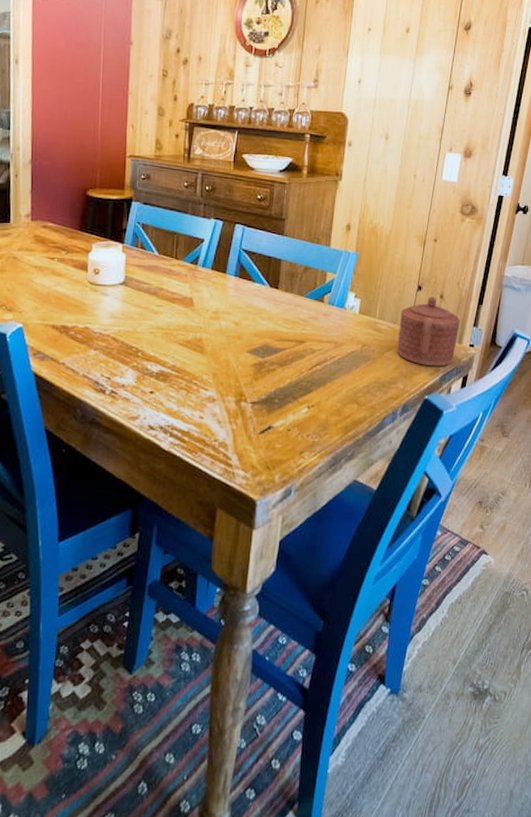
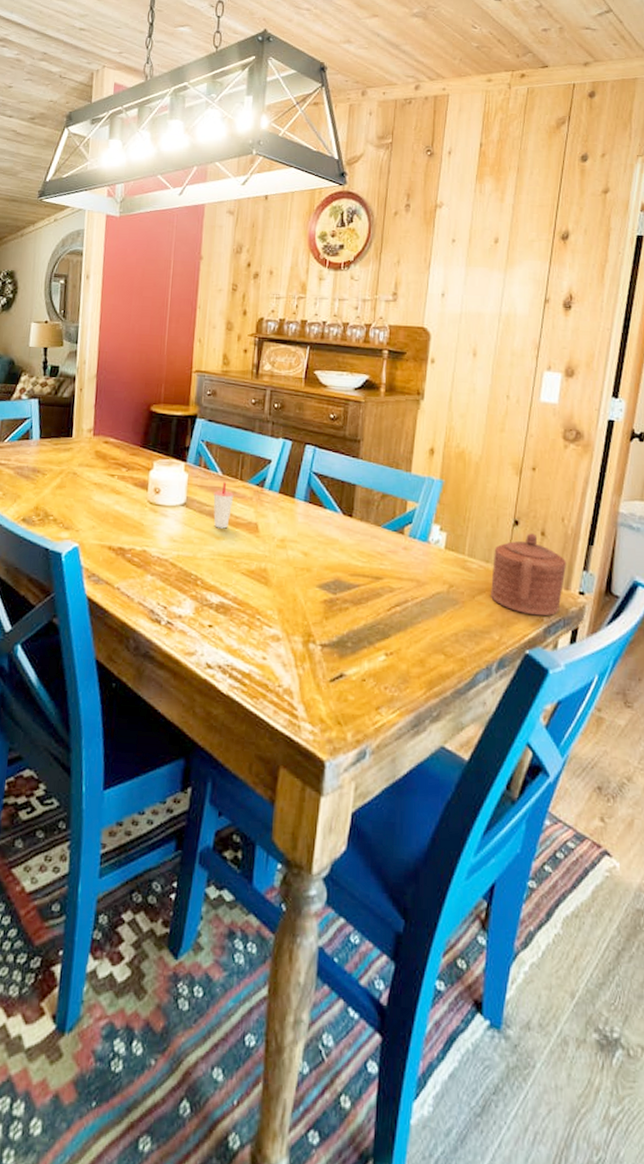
cup: none [150,261,170,304] -> present [213,482,234,529]

